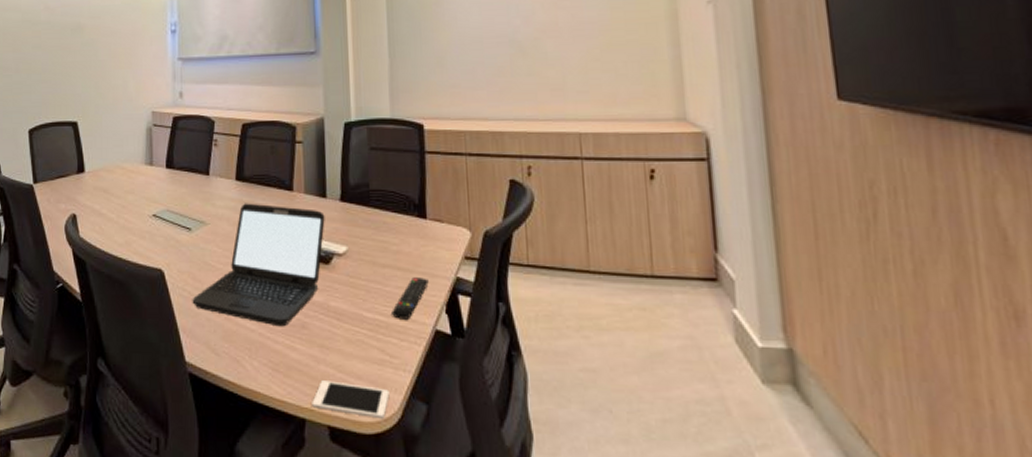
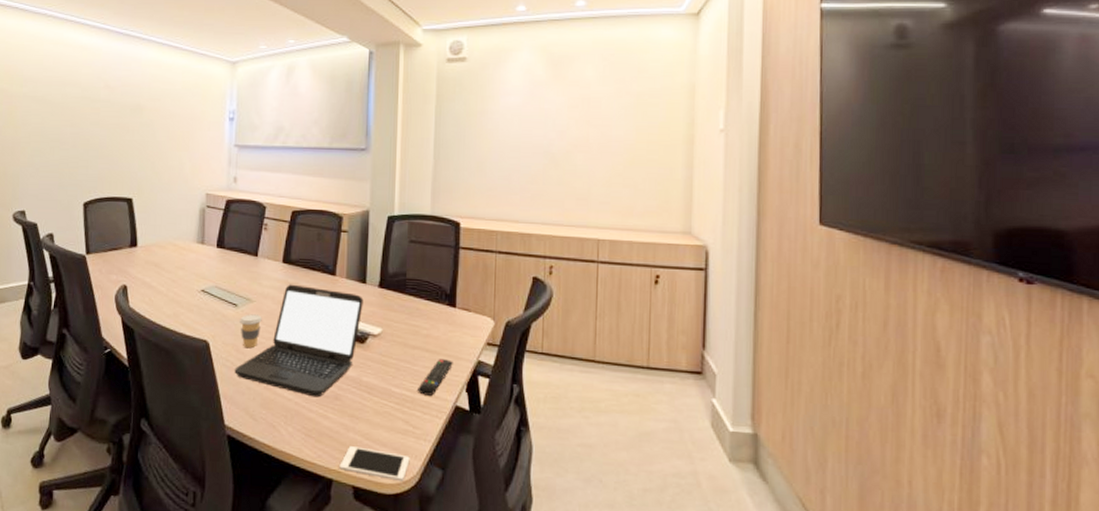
coffee cup: none [195,238,218,276] -> present [240,314,262,349]

